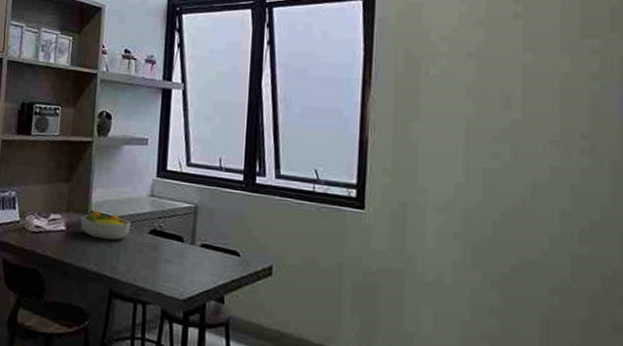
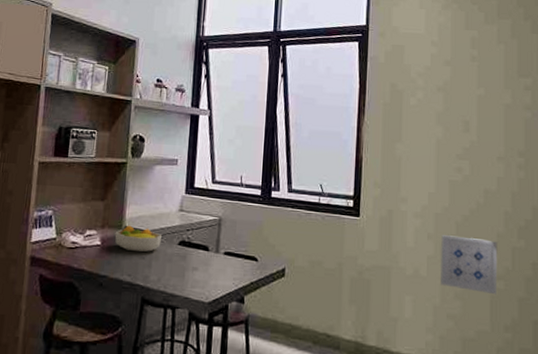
wall art: none [470,235,551,314] -> present [440,235,498,295]

